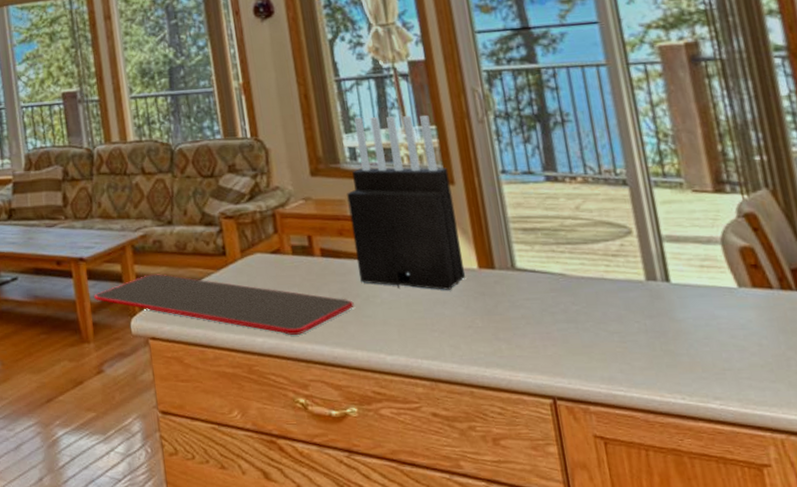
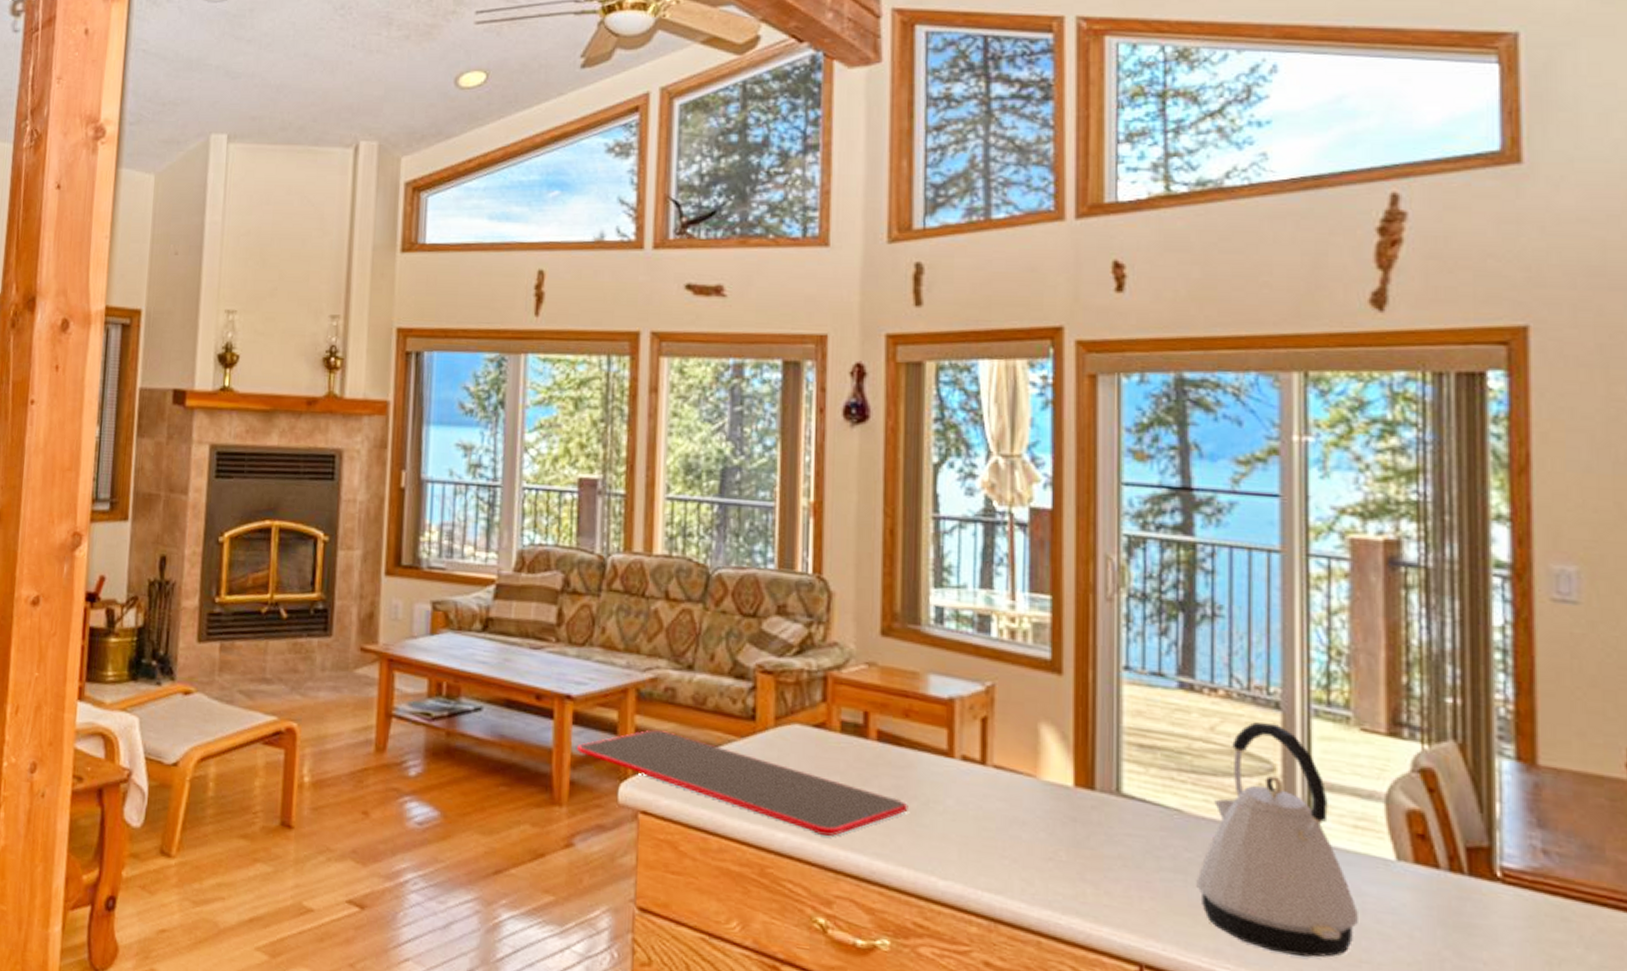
knife block: present [347,115,466,290] -> none [921,569,1057,808]
kettle: none [585,197,717,373] -> present [1196,722,1358,958]

